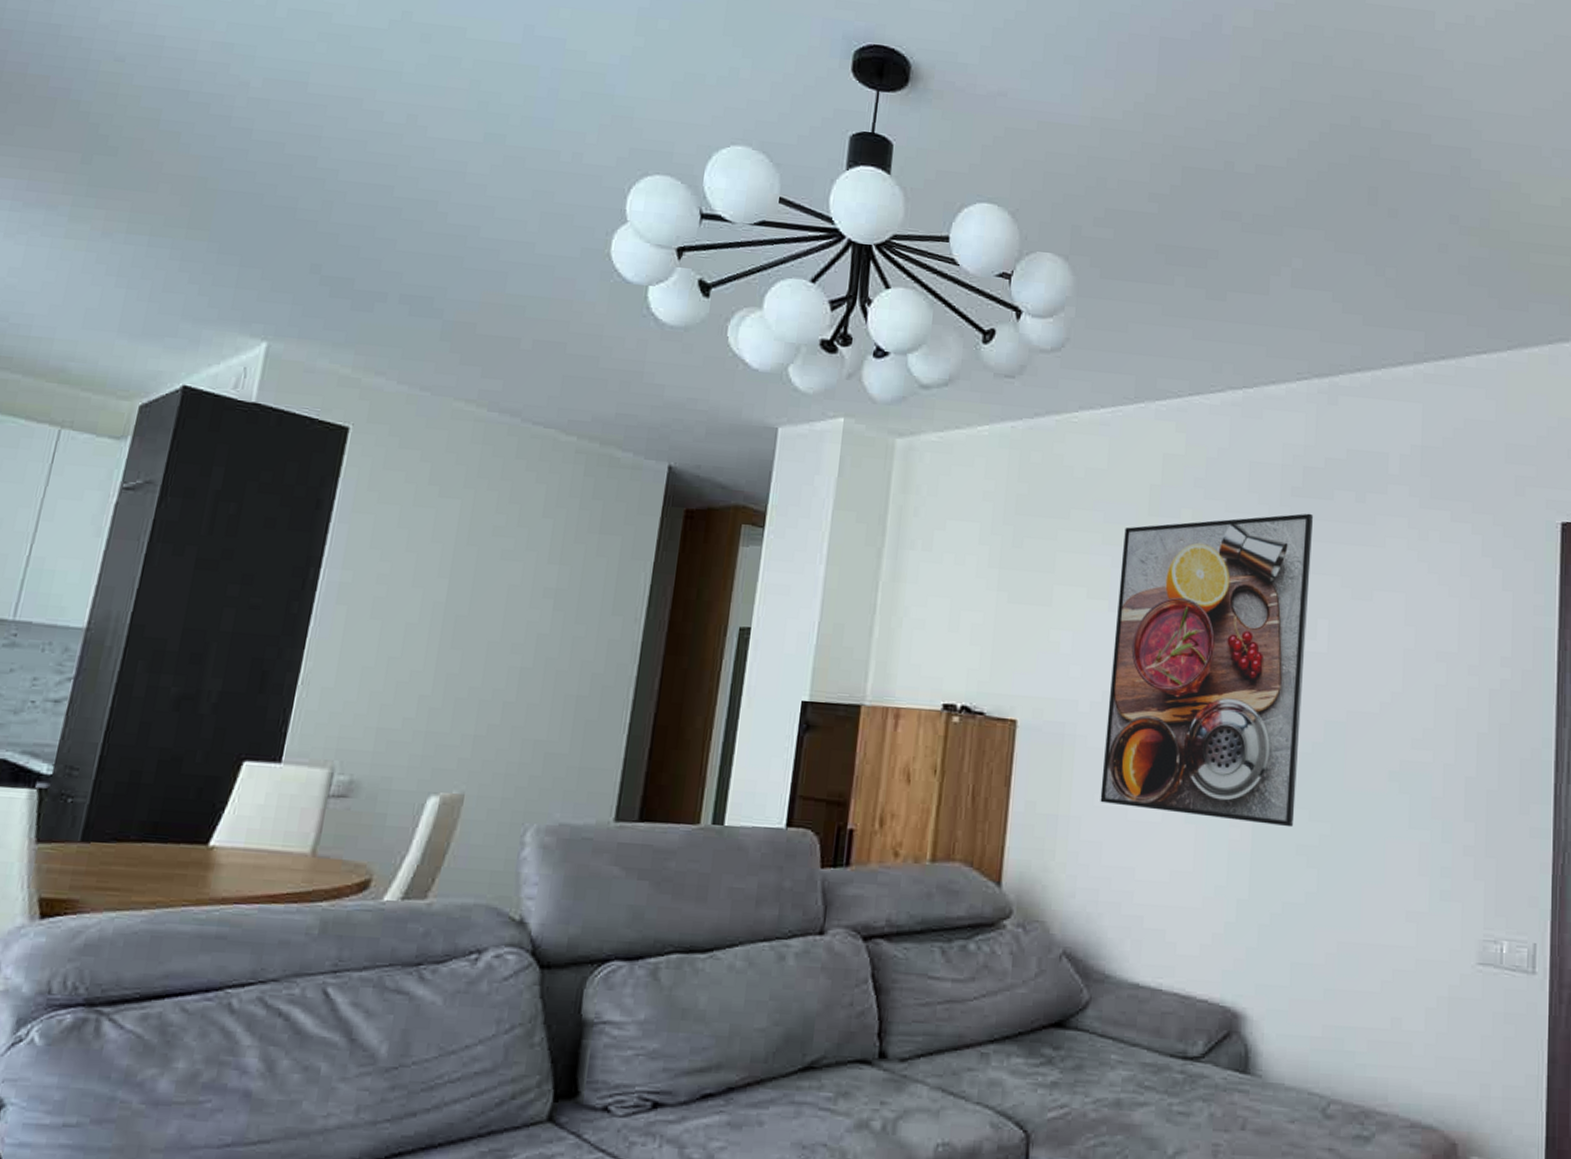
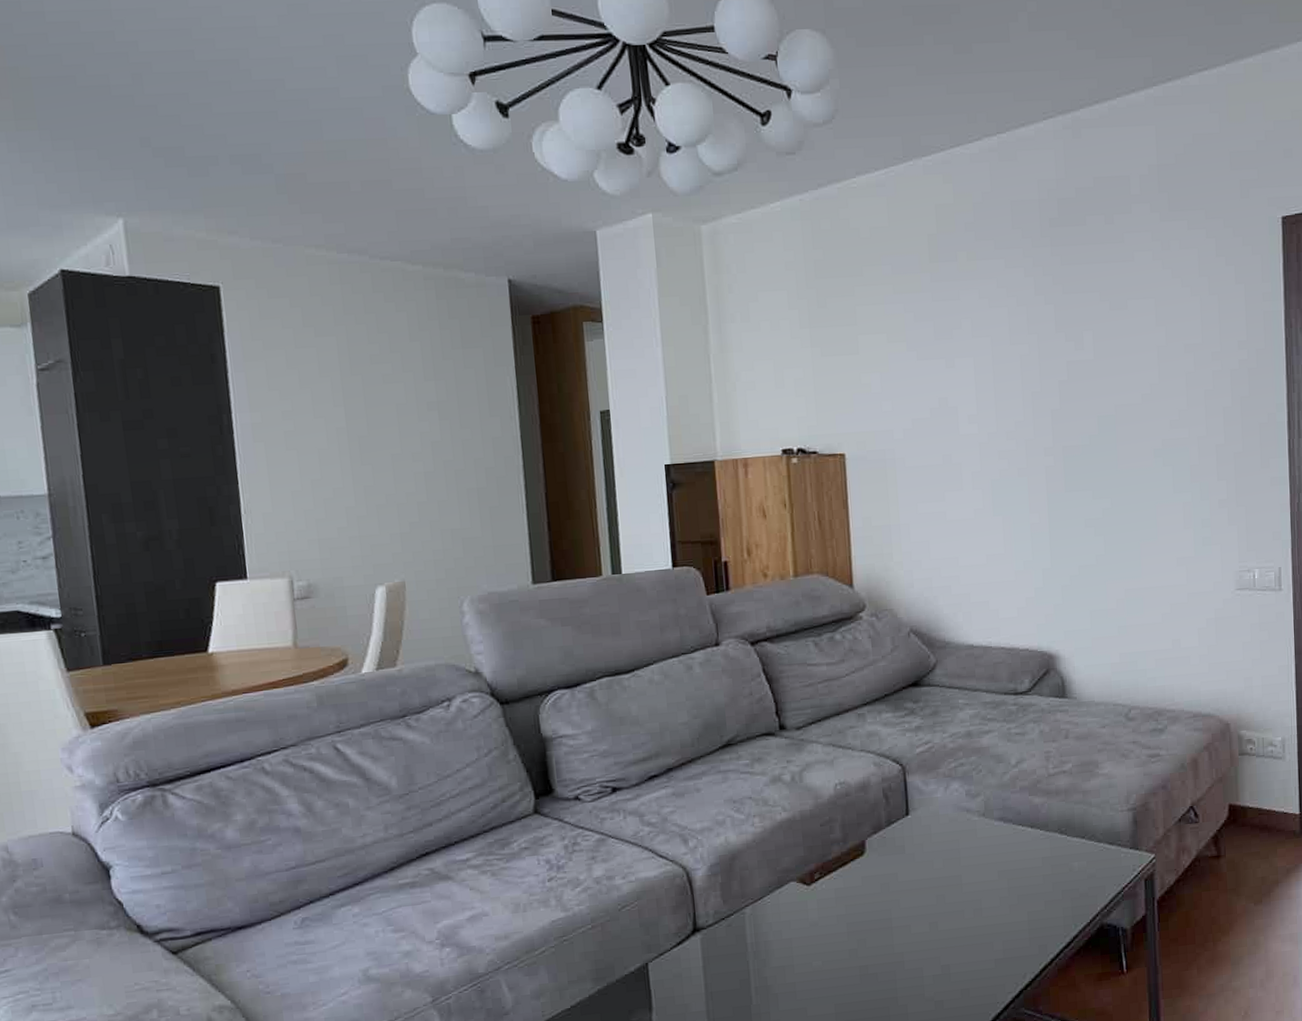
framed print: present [1100,513,1313,828] -> none [911,240,1081,510]

